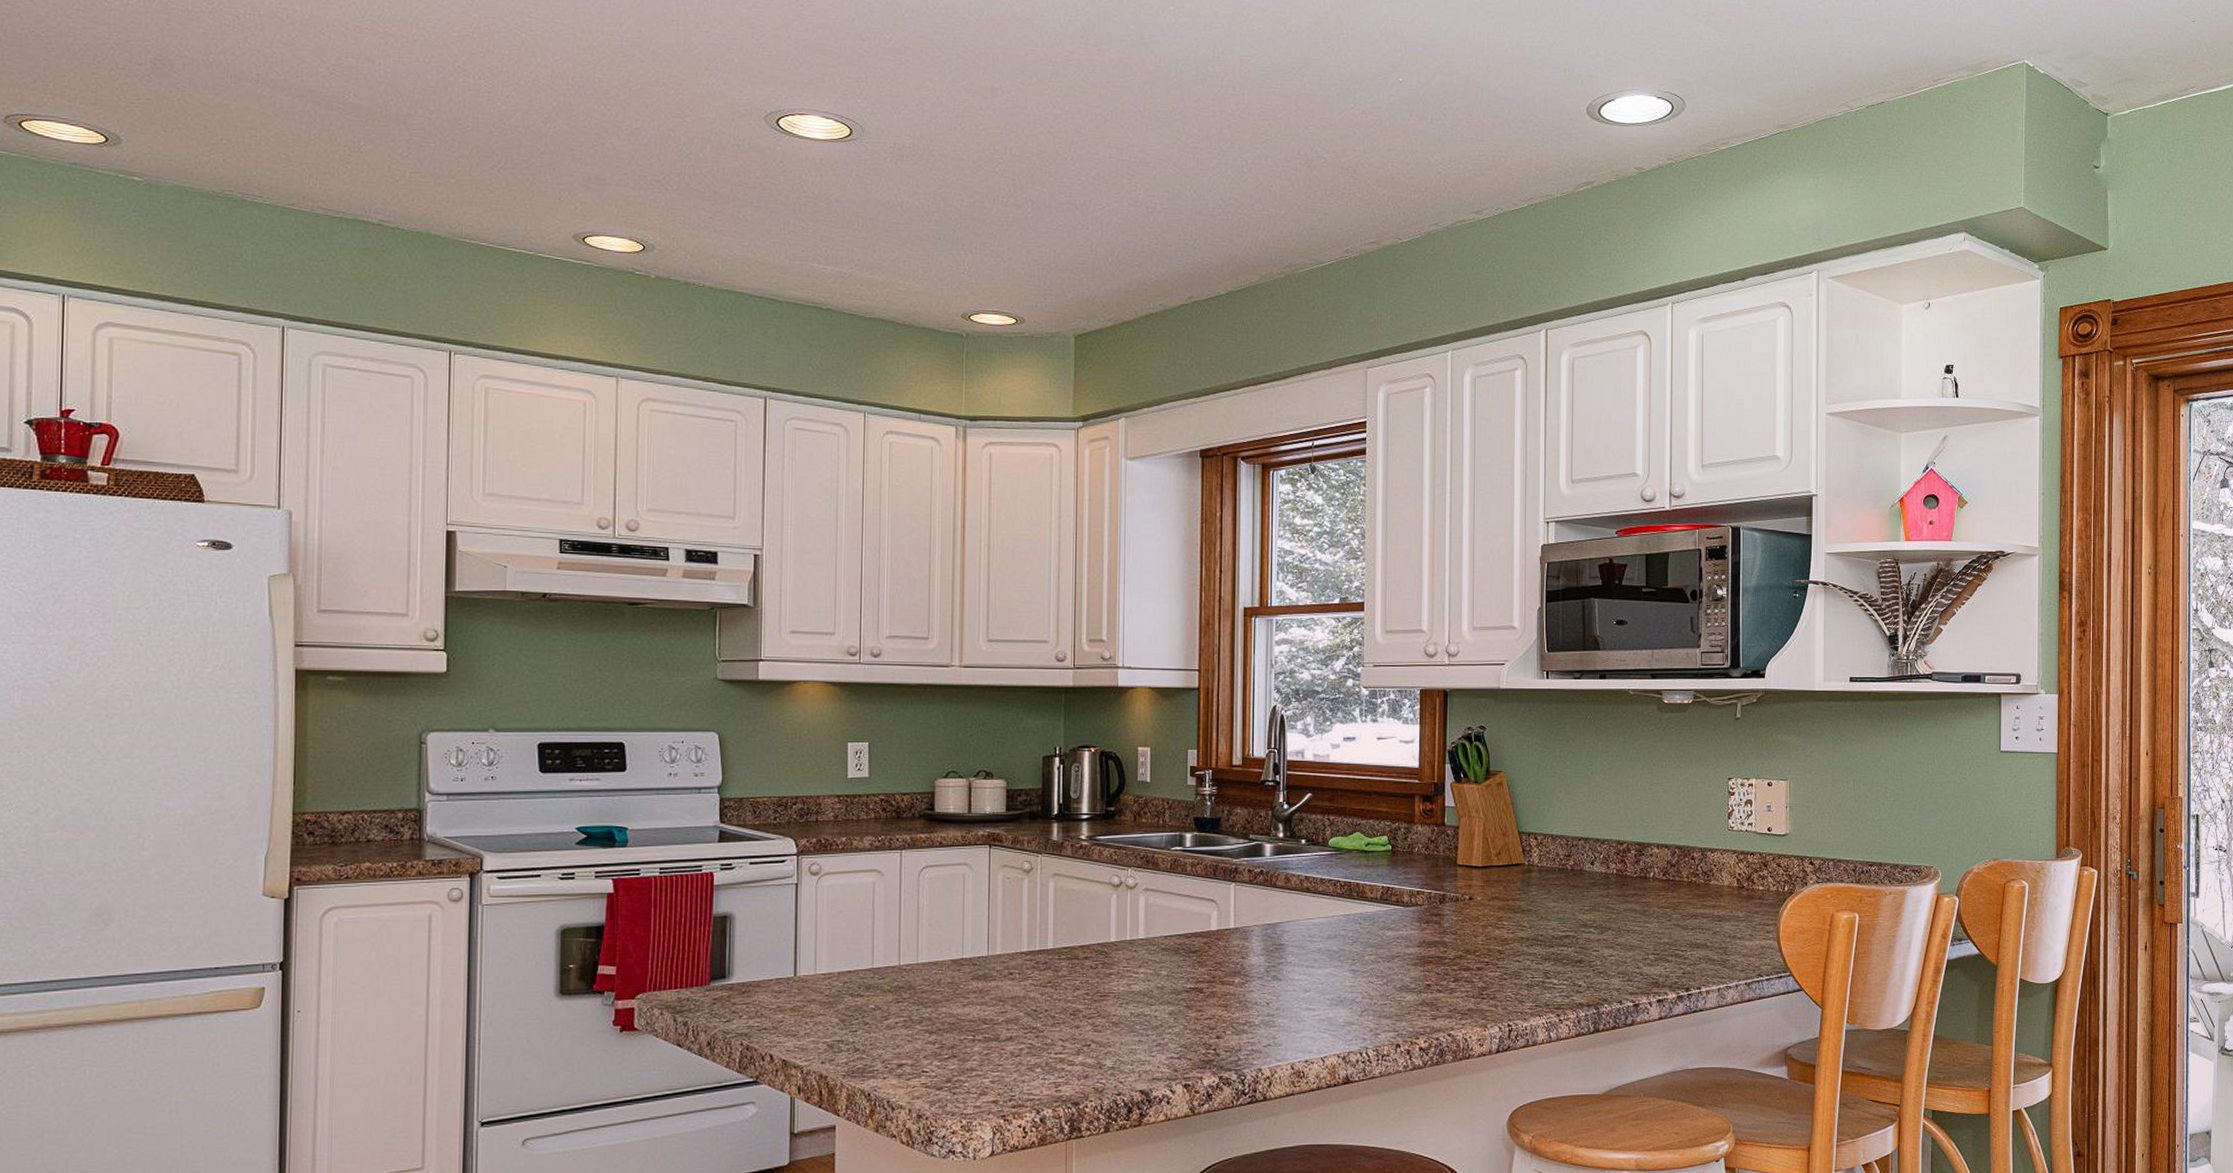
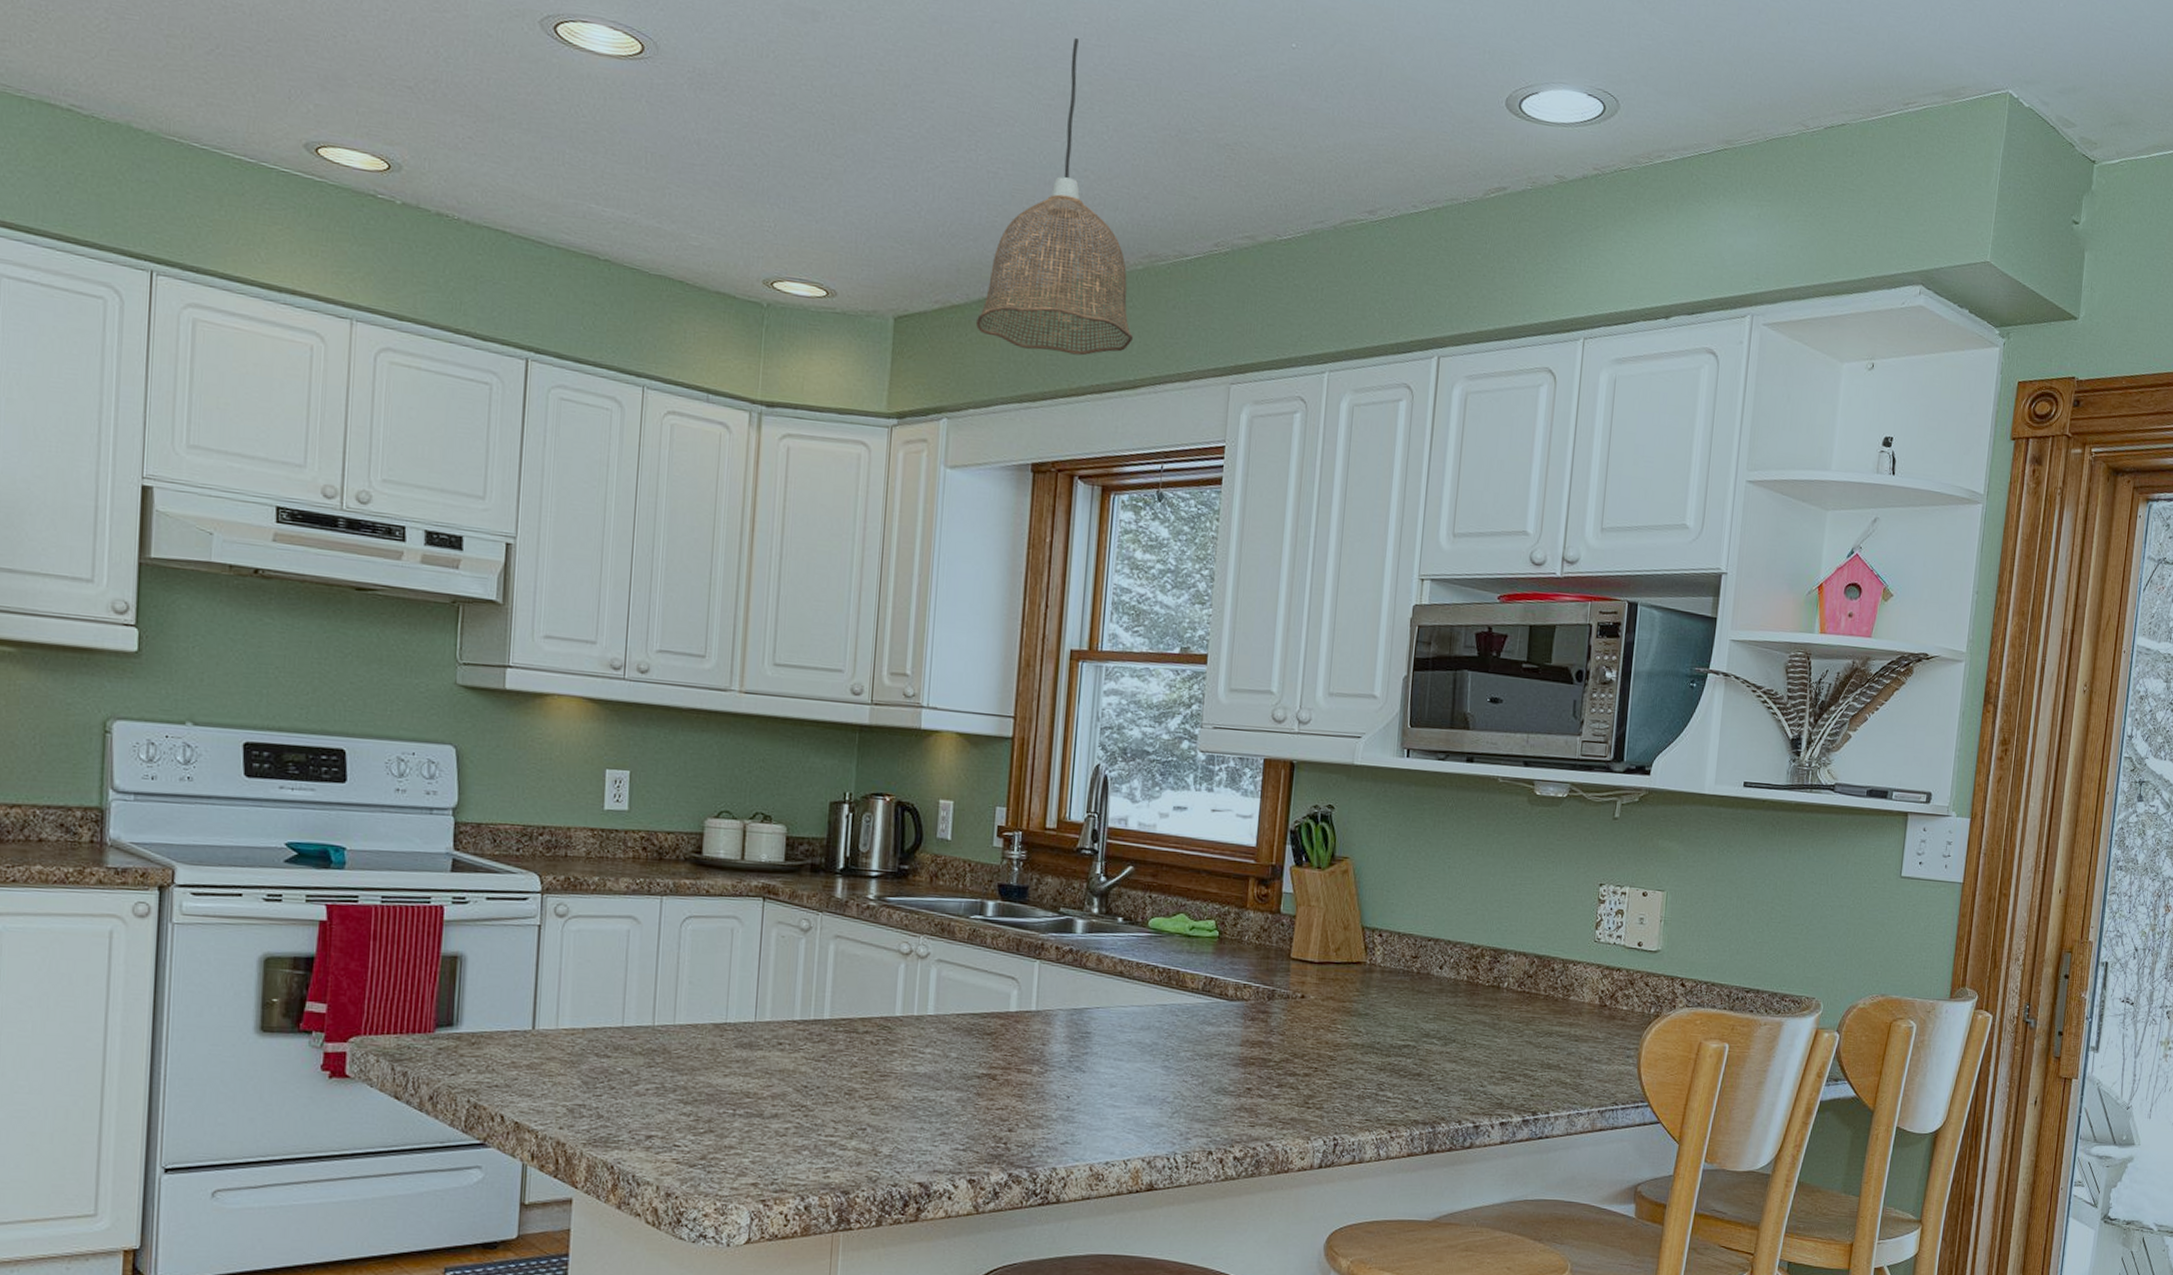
pendant lamp: none [1144,90,1280,355] -> present [975,38,1133,356]

